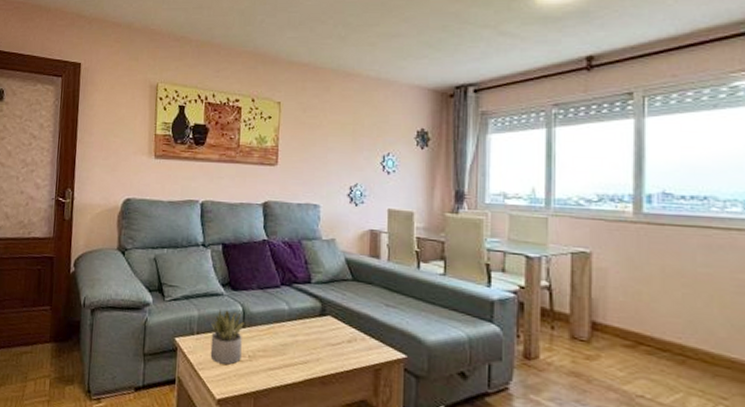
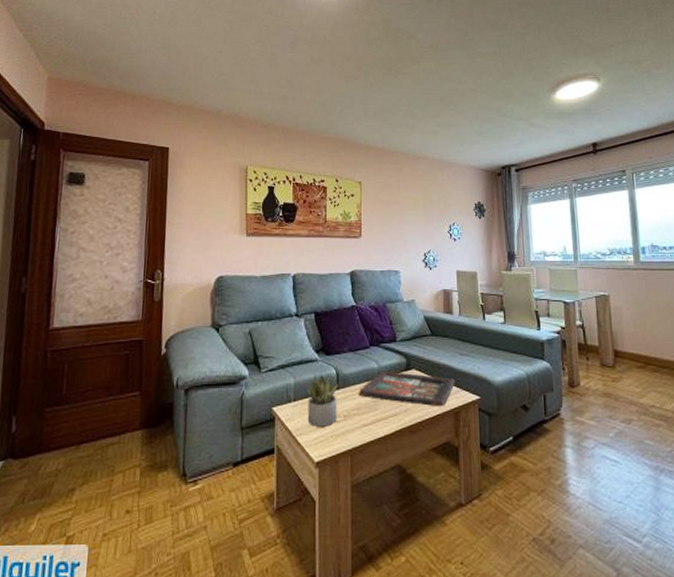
decorative tray: none [265,313,378,361] -> present [358,370,455,407]

